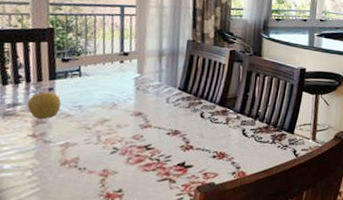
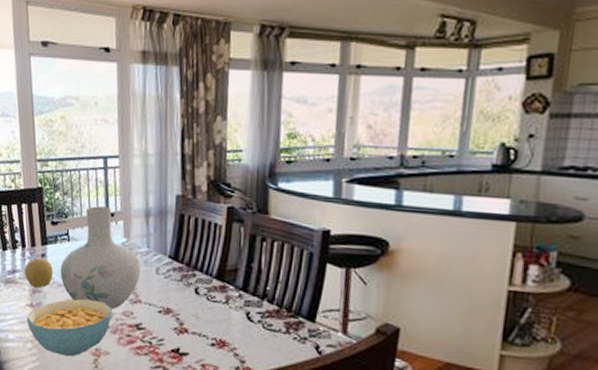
cereal bowl: none [27,126,122,180] -> present [27,298,112,357]
vase: none [68,46,152,134] -> present [60,206,141,310]

